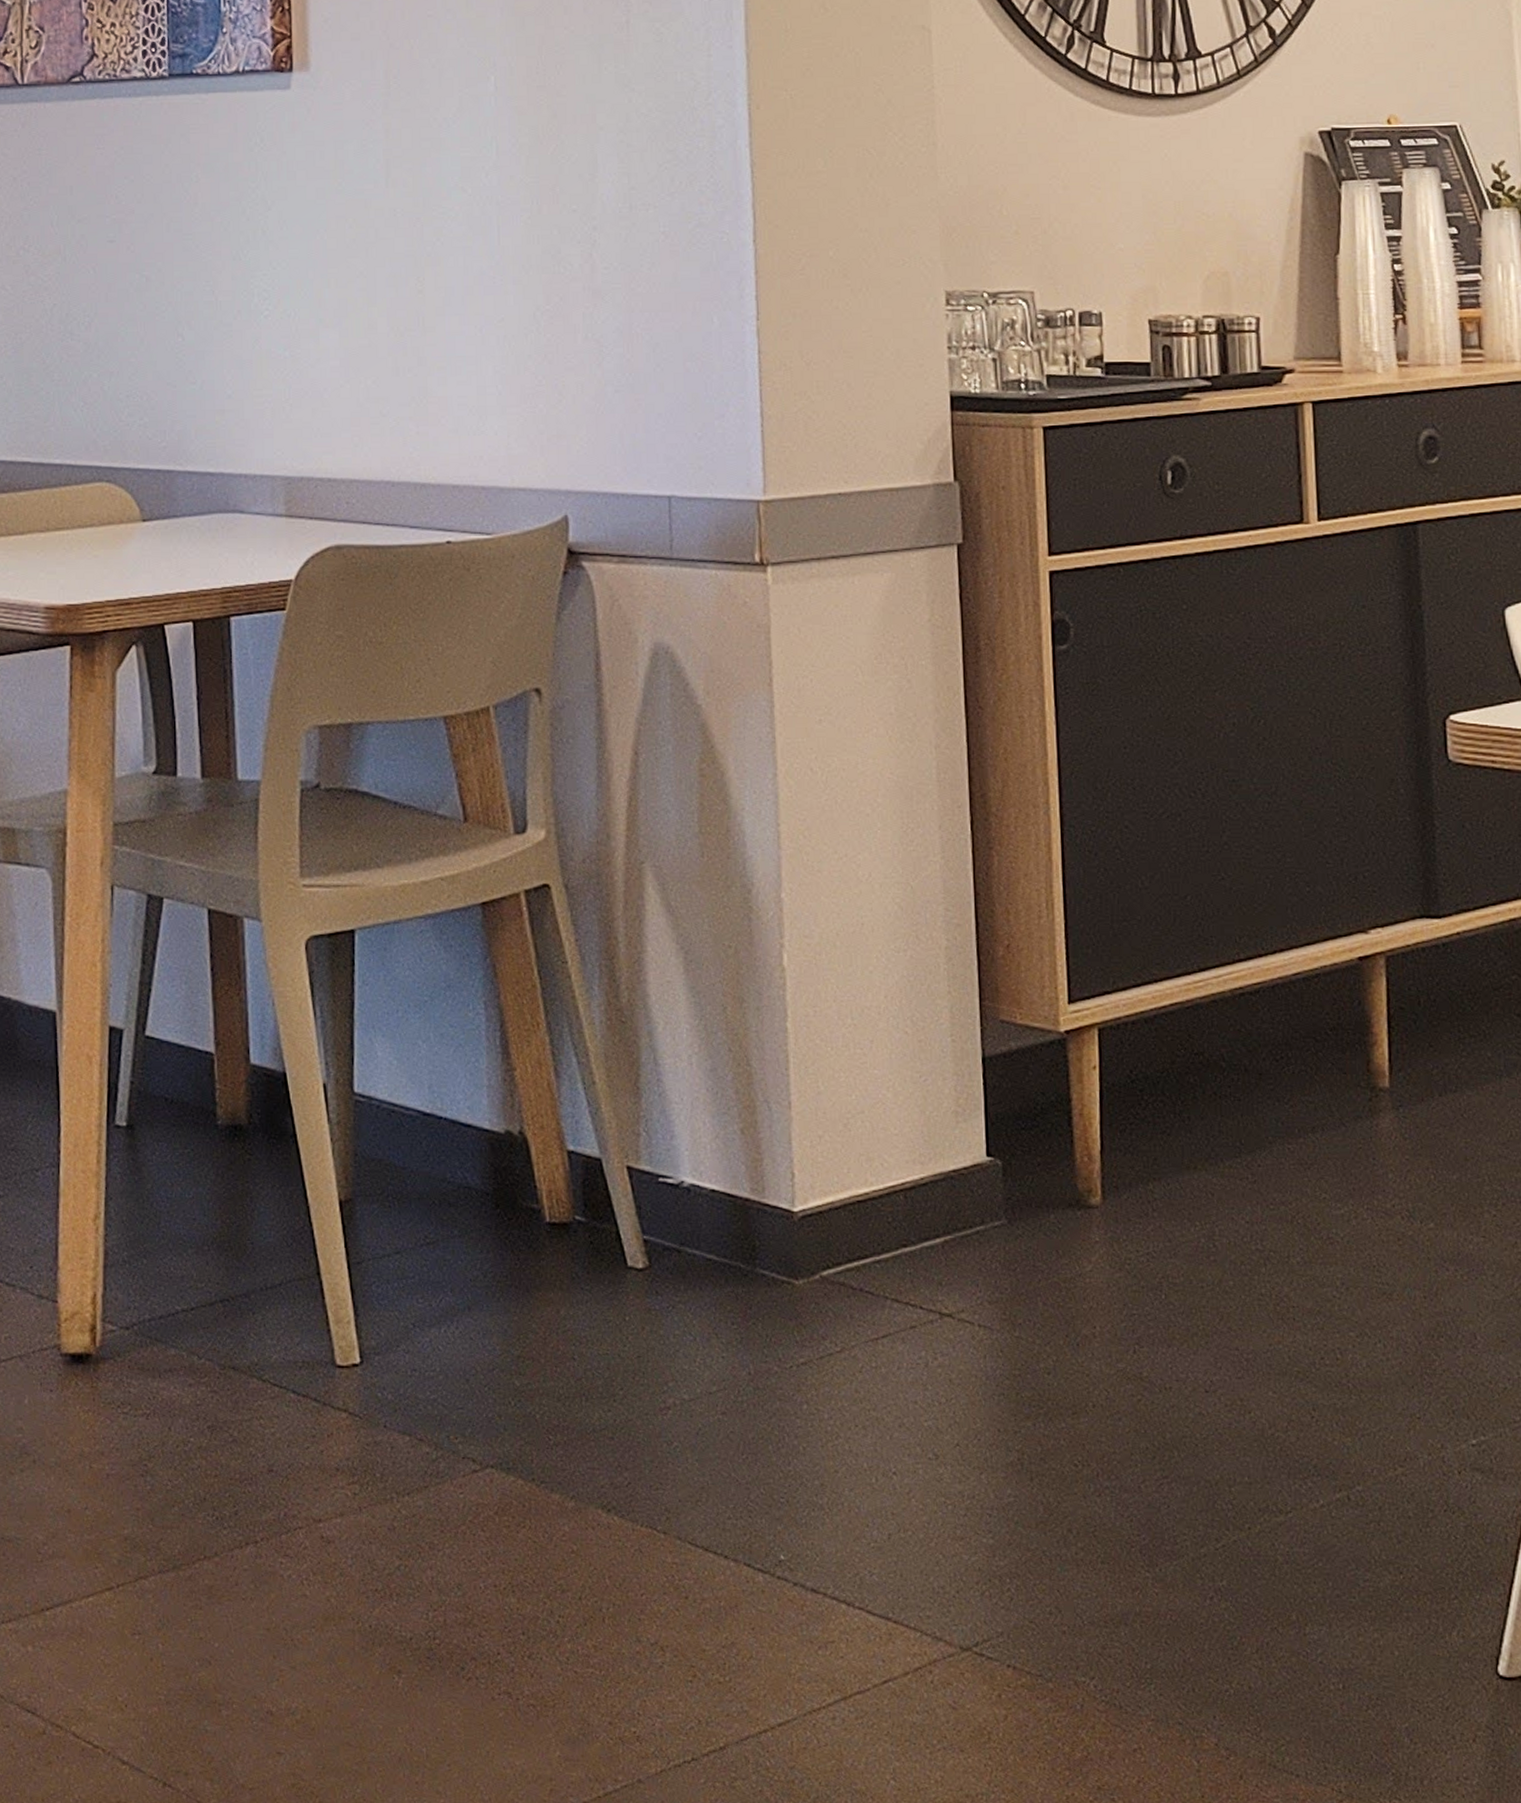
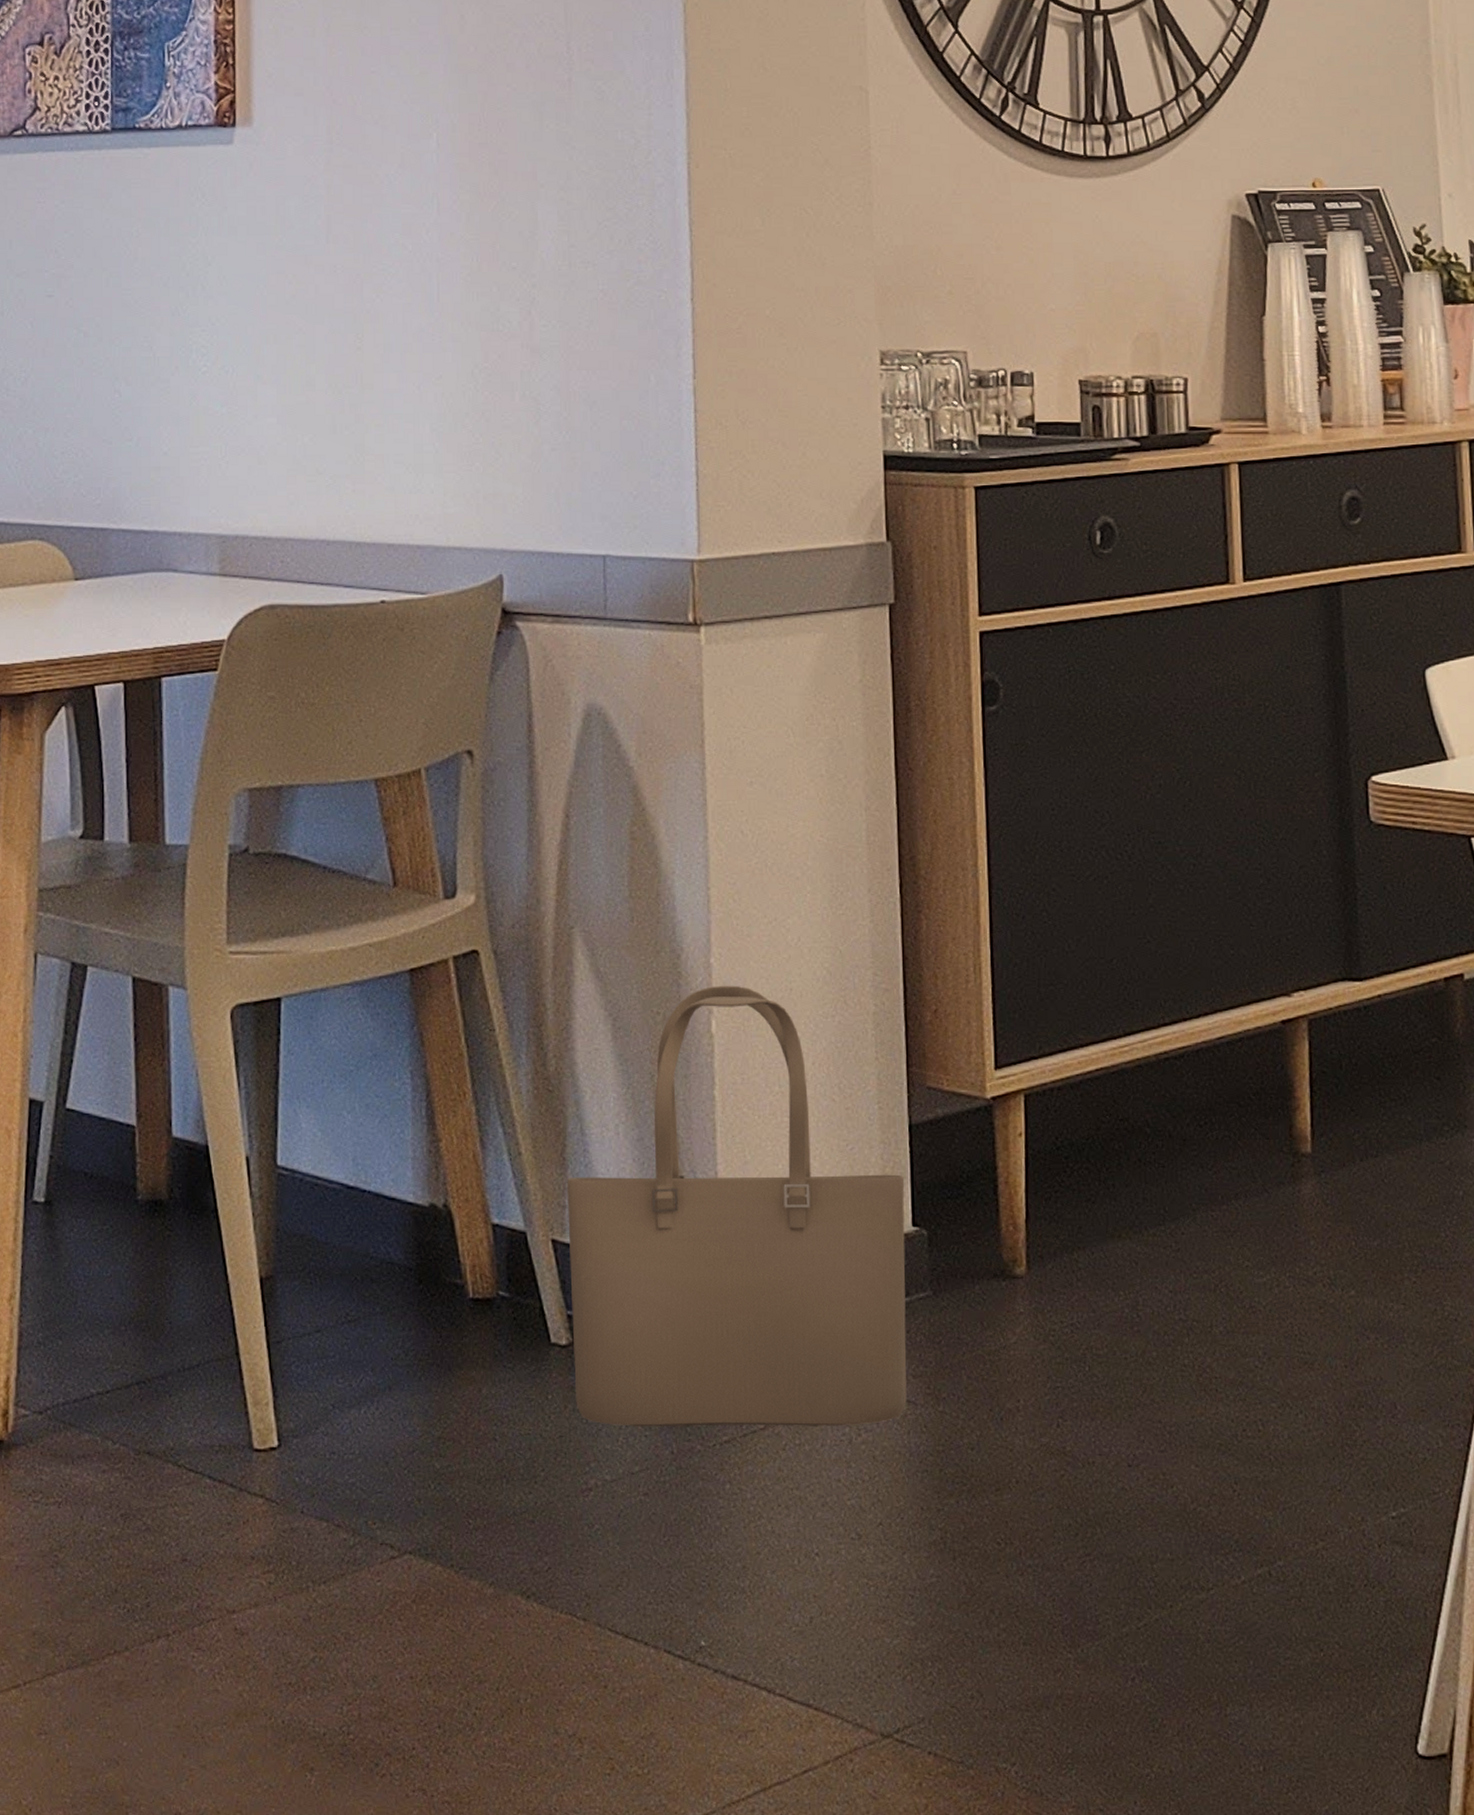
tote bag: none [641,919,983,1350] -> present [567,985,907,1427]

